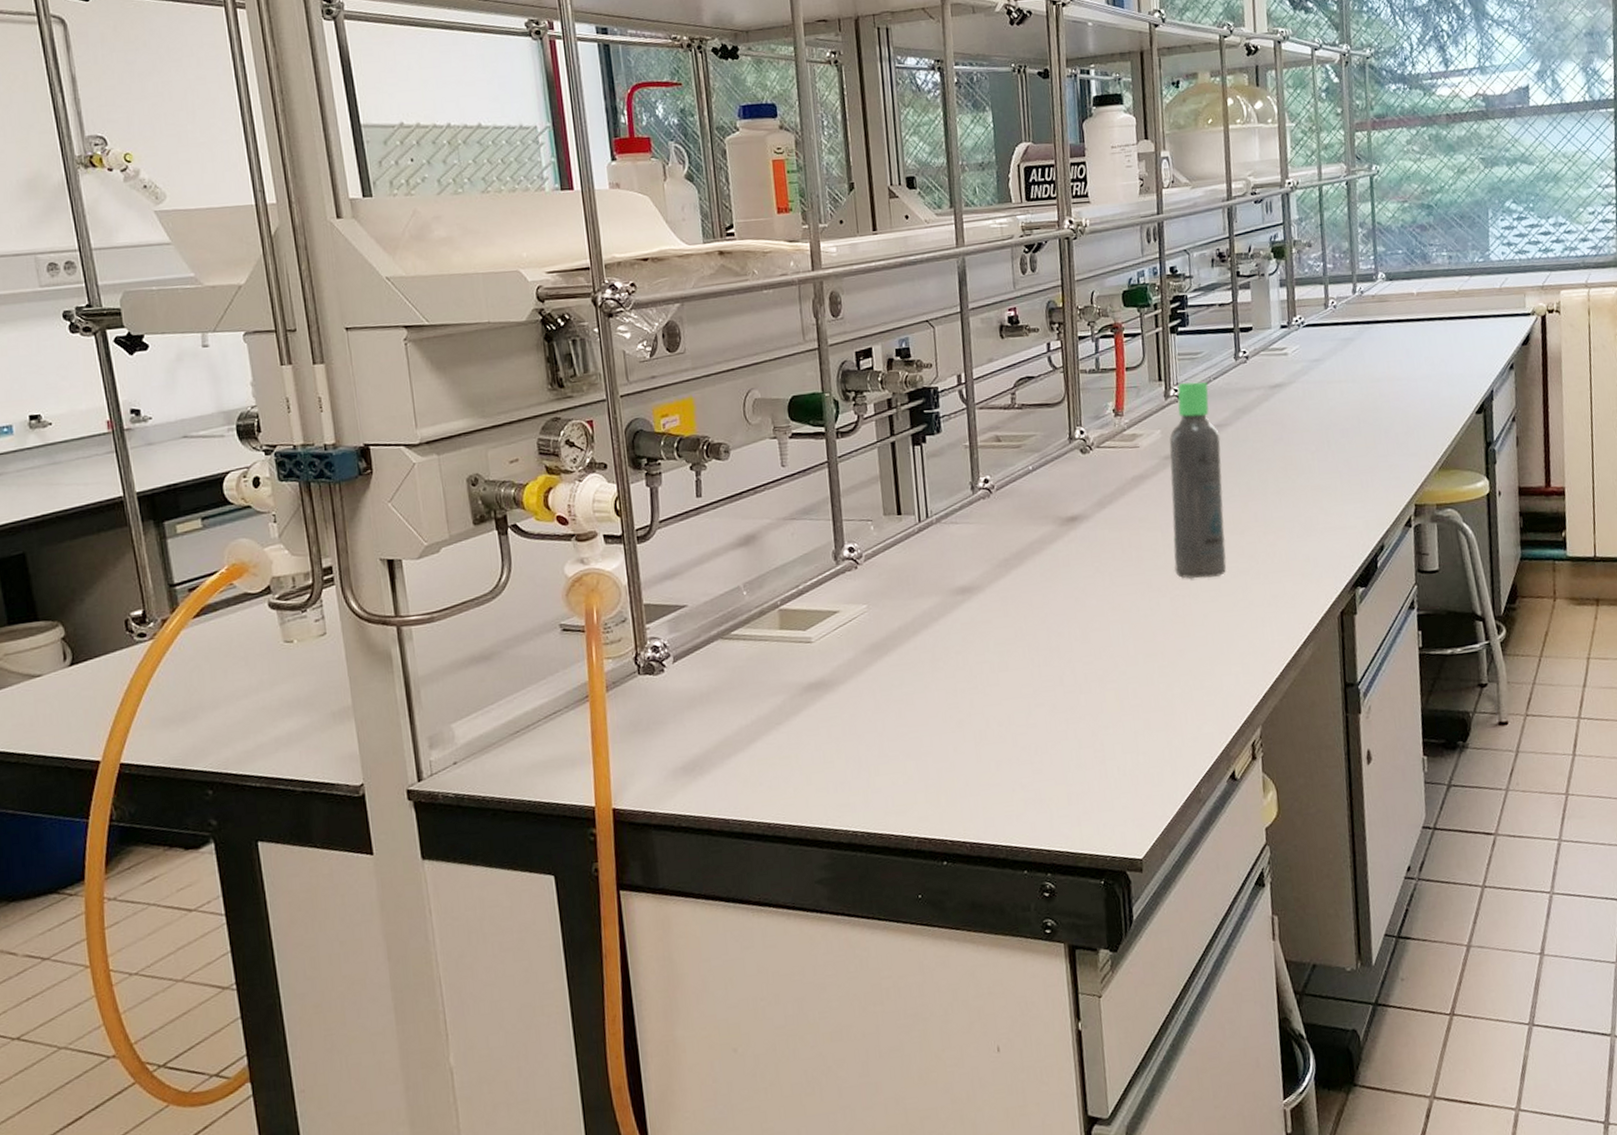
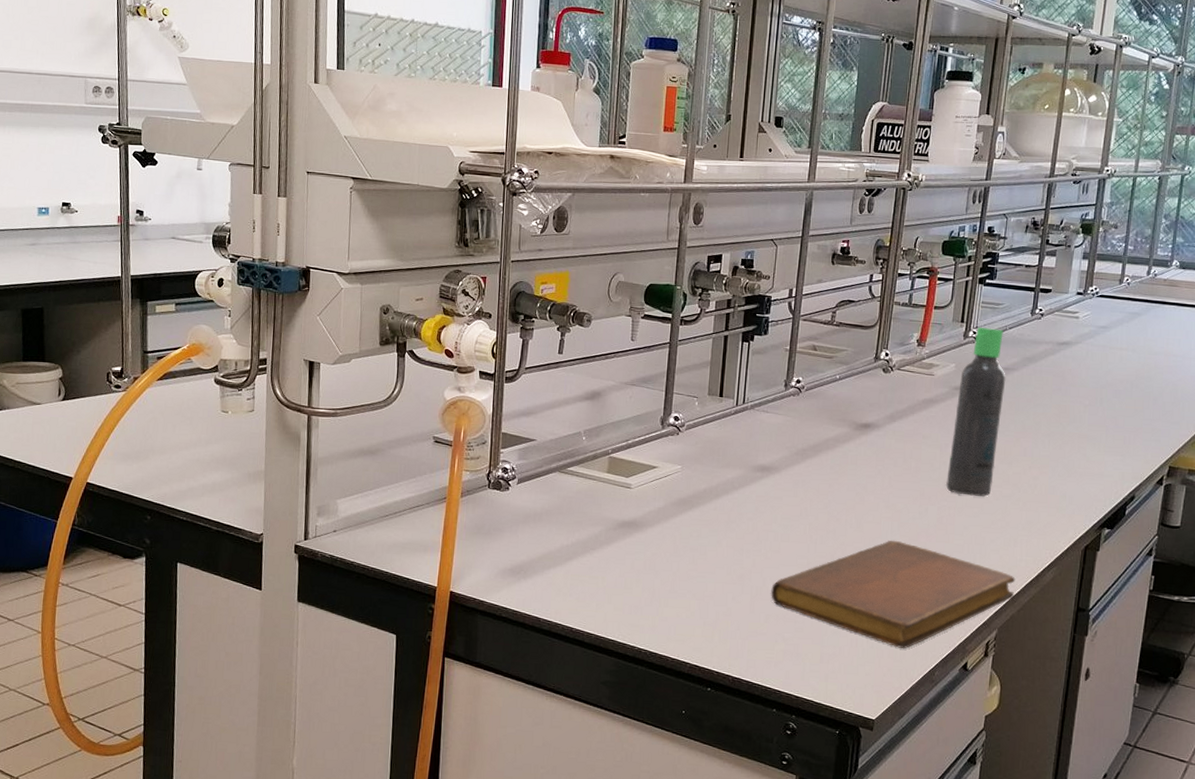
notebook: none [997,645,1273,770] -> present [771,540,1016,649]

